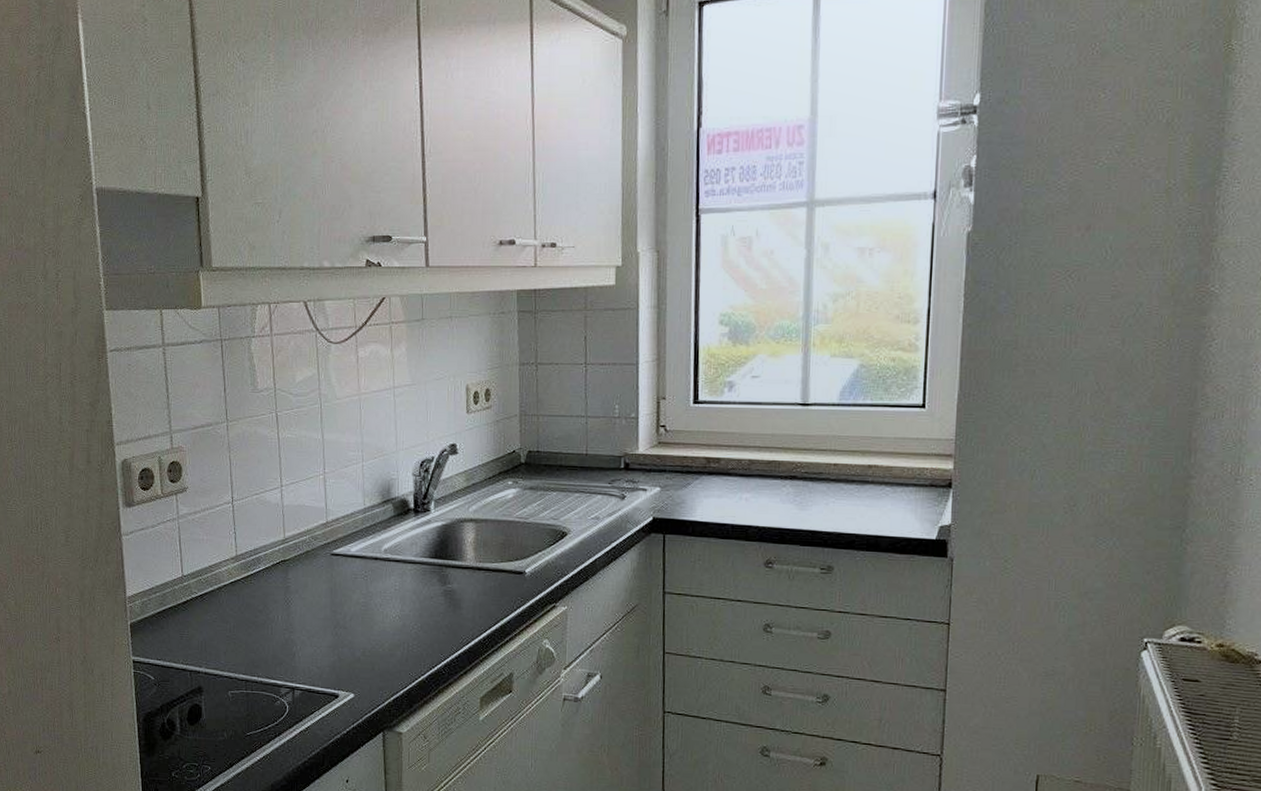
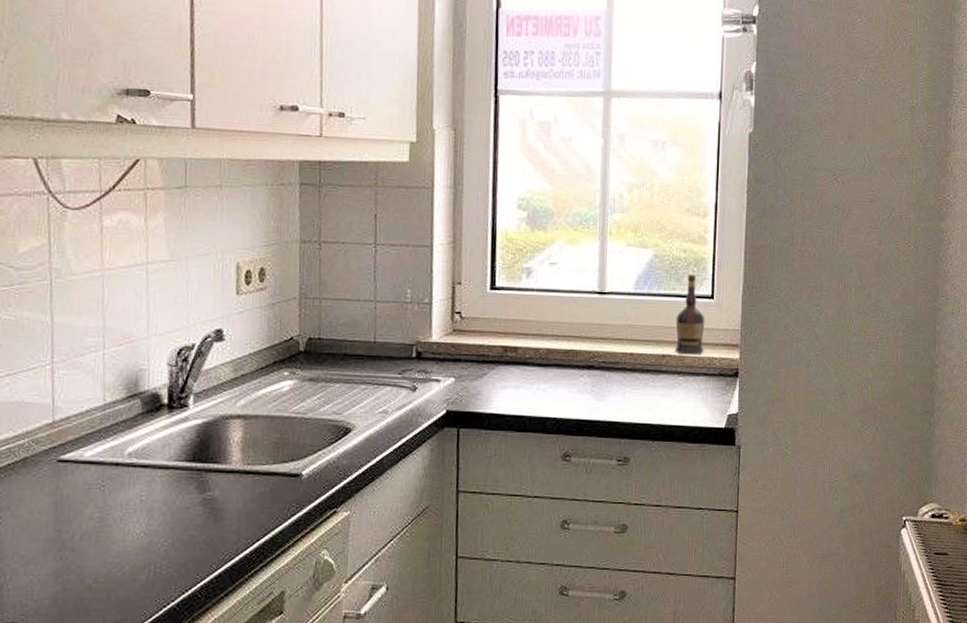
liquor: none [881,383,916,466] -> present [674,274,705,355]

